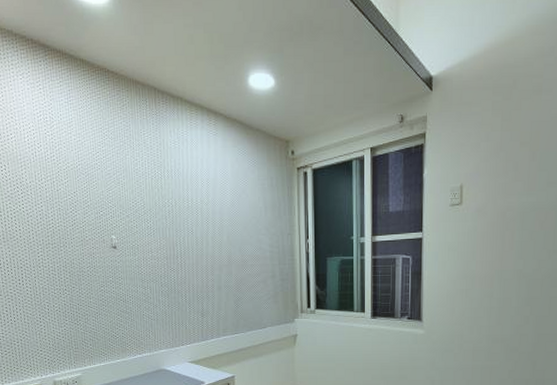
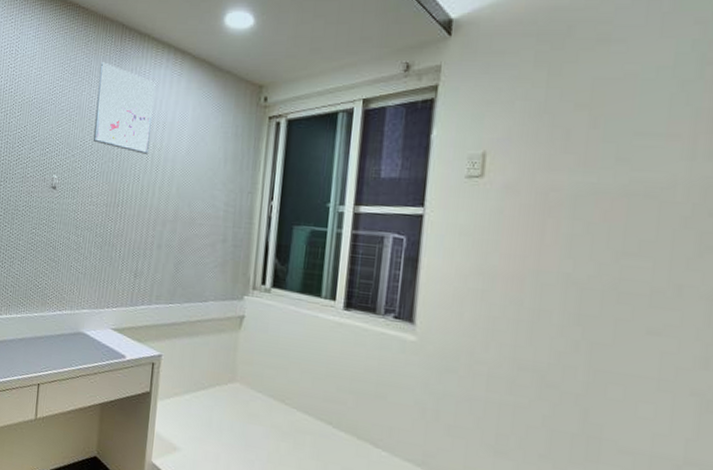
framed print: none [139,126,197,209] -> present [93,62,155,154]

